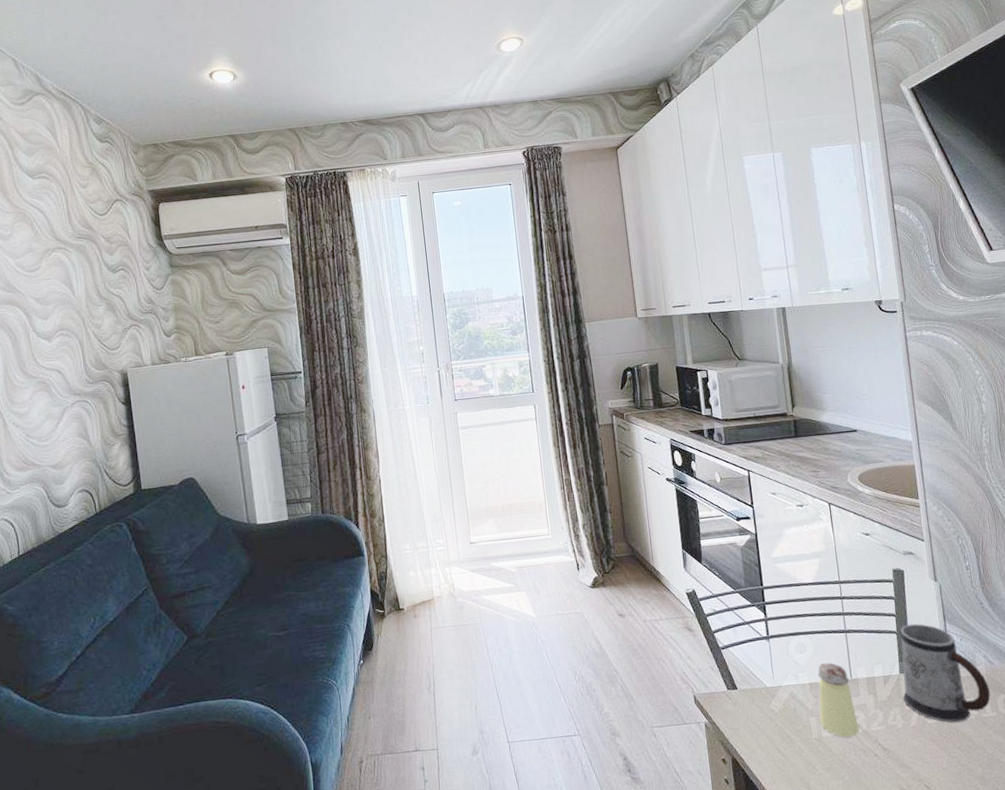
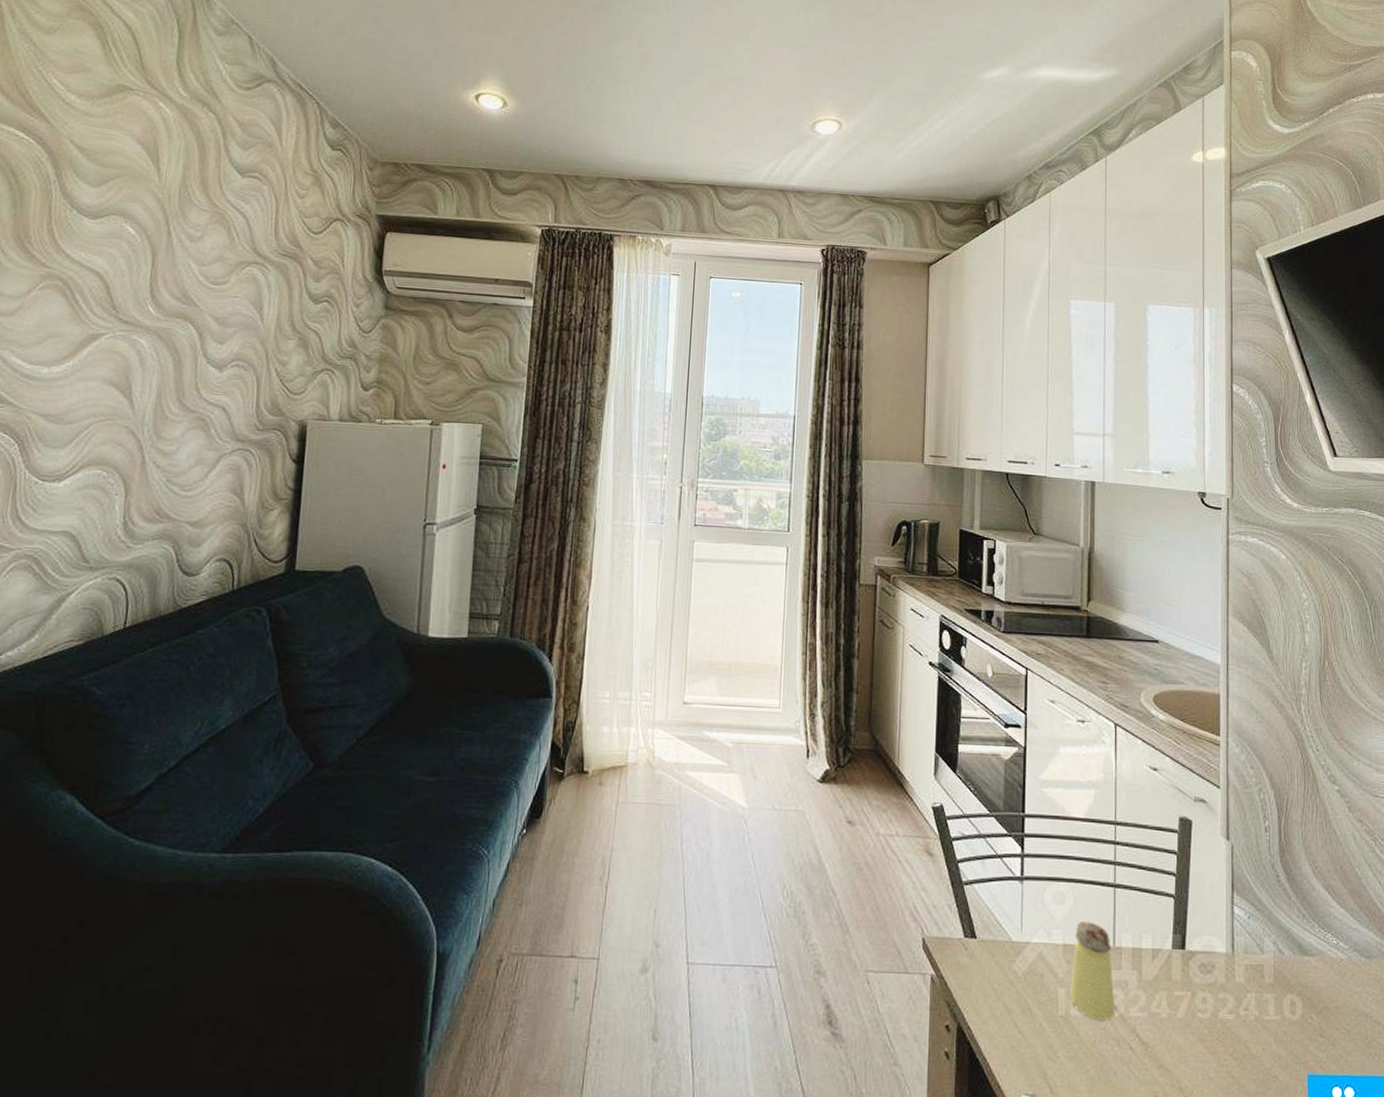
mug: present [900,623,991,723] -> none [1173,888,1276,1022]

